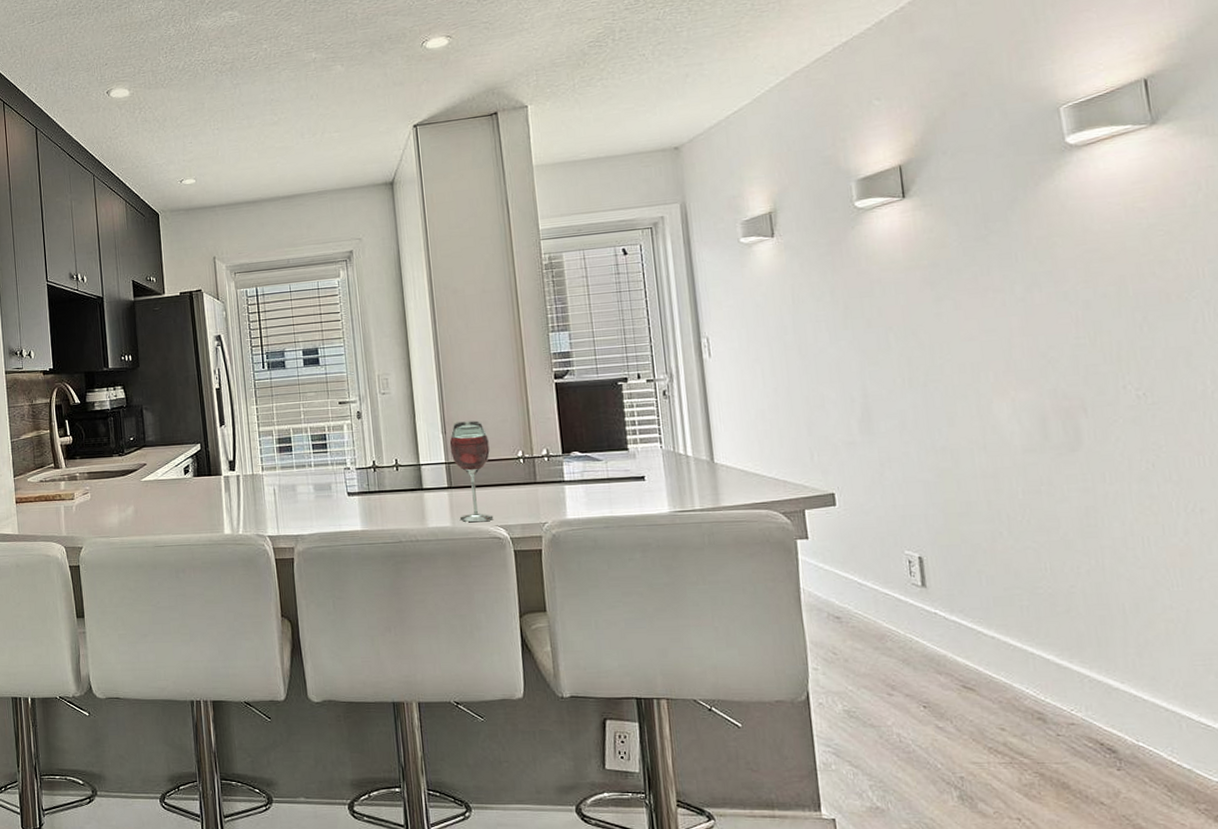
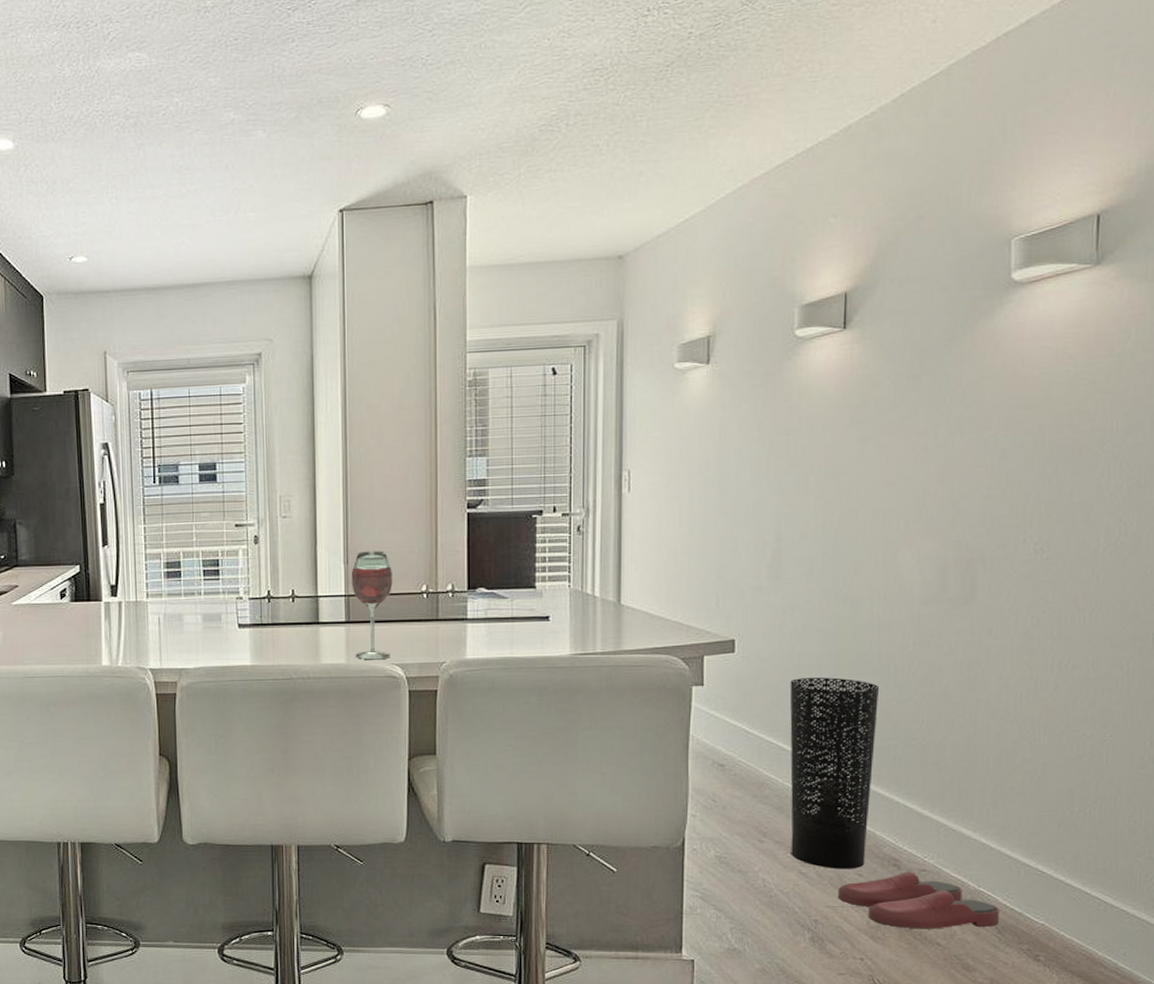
umbrella stand: none [897,527,1006,723] -> present [789,677,879,869]
slippers: none [980,725,1167,787] -> present [837,871,999,929]

